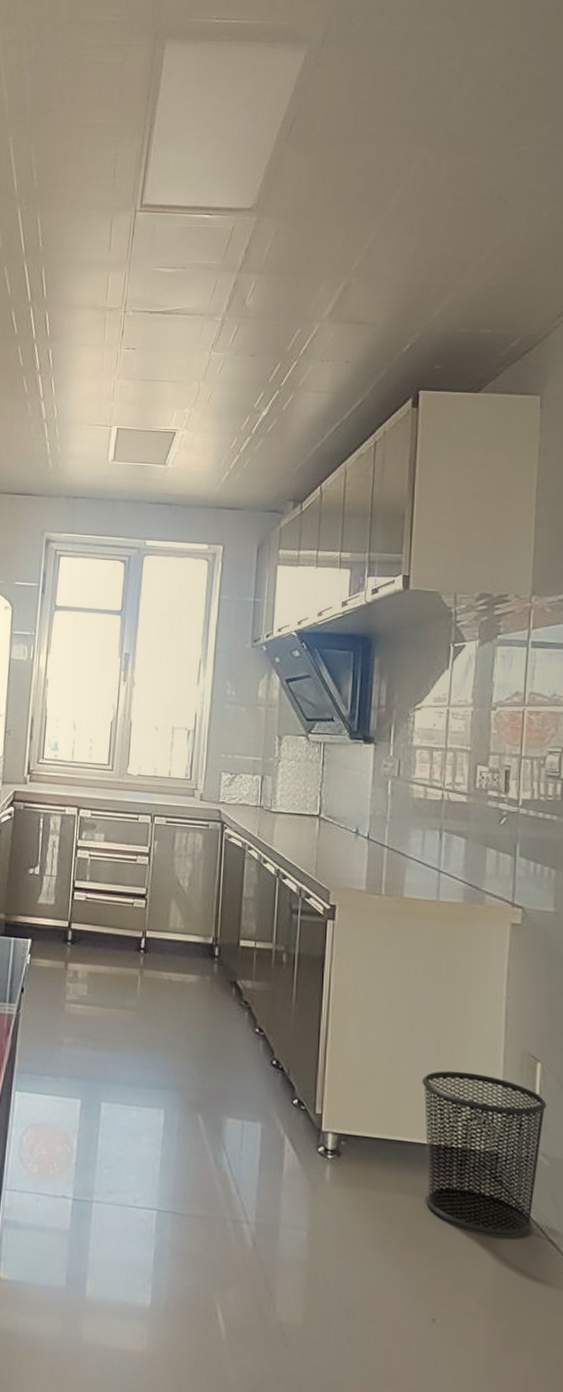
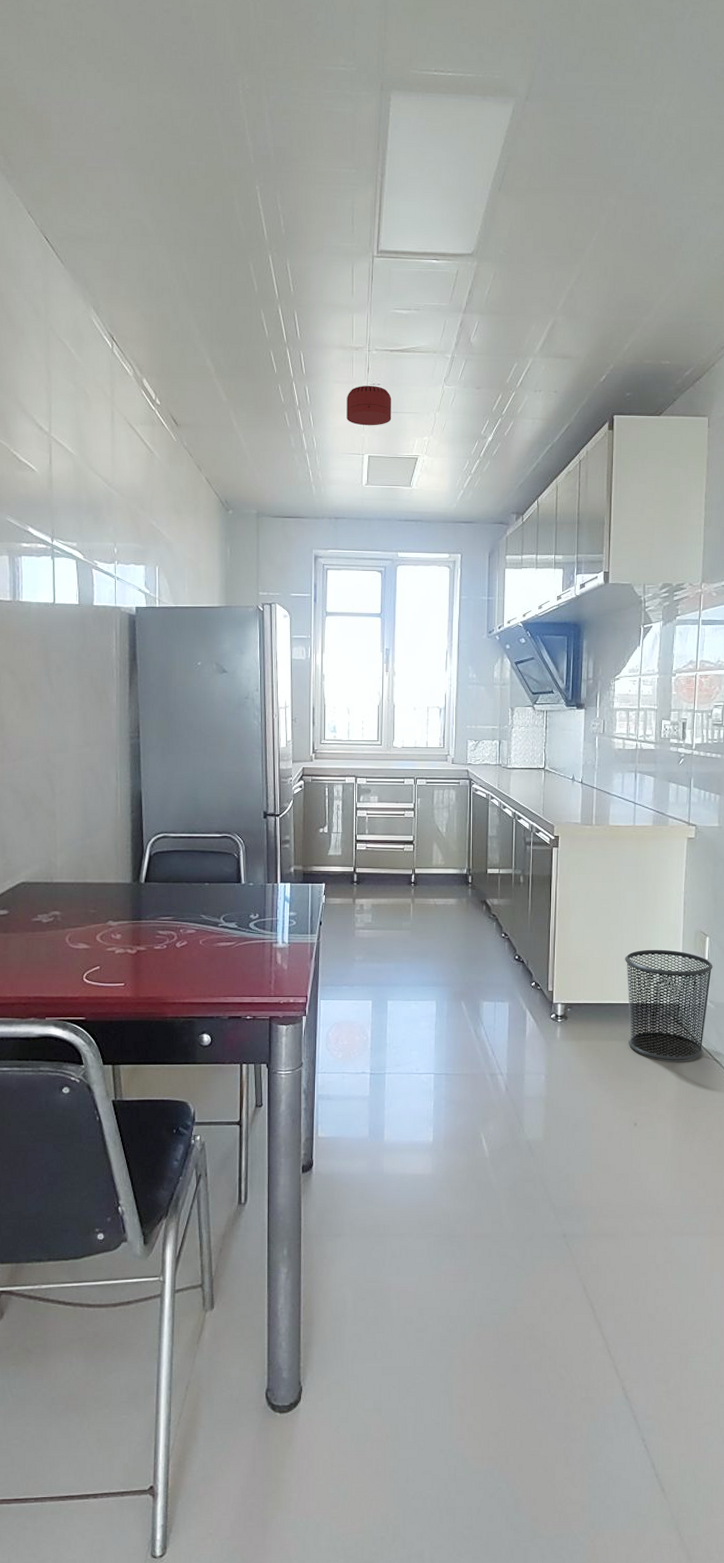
smoke detector: none [94,350,149,395] -> present [346,386,392,426]

